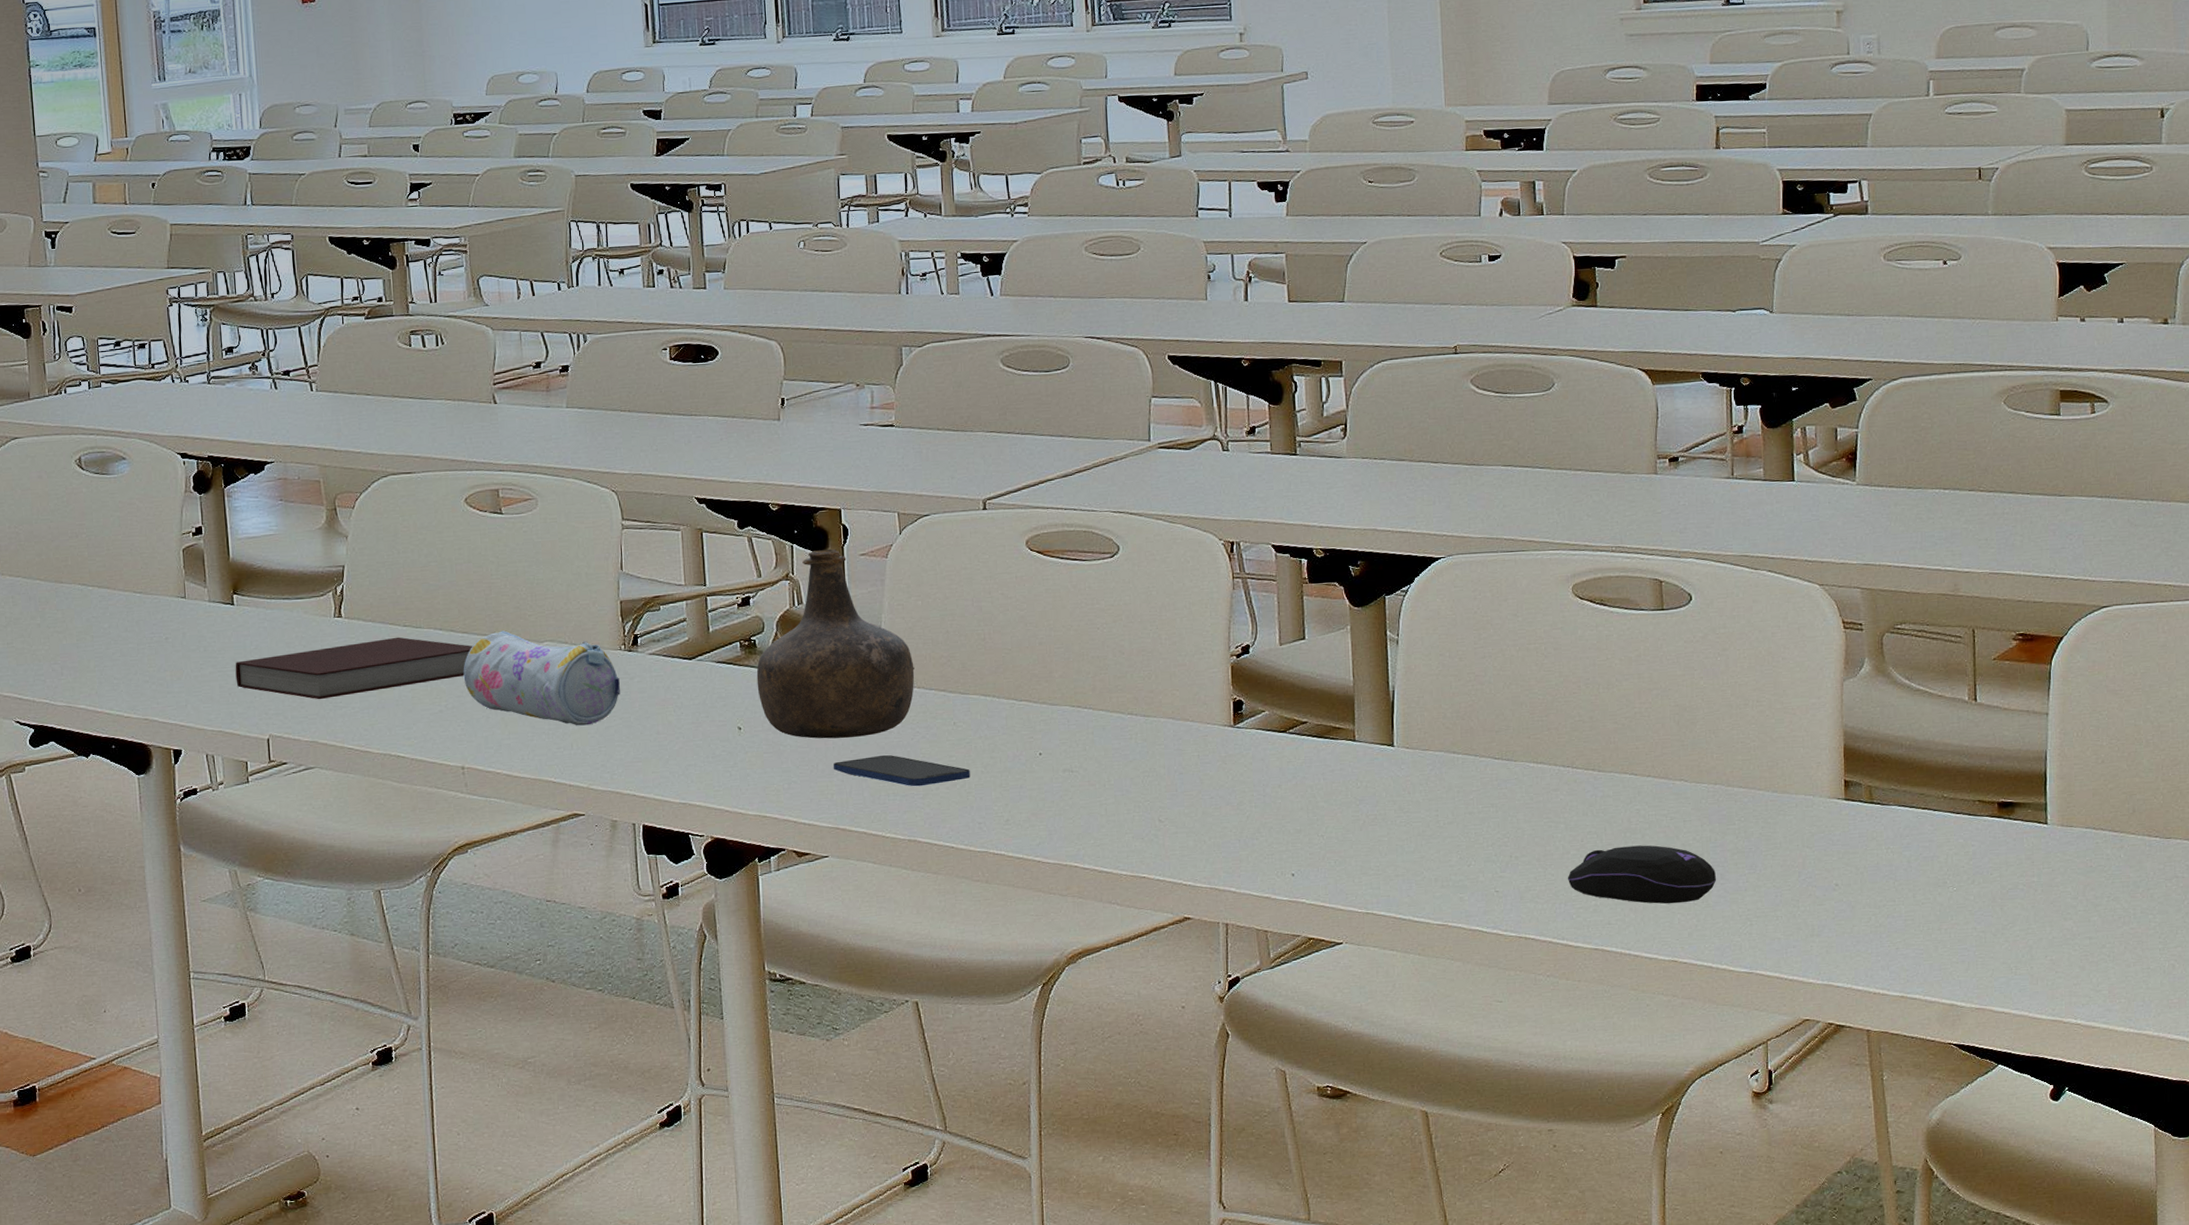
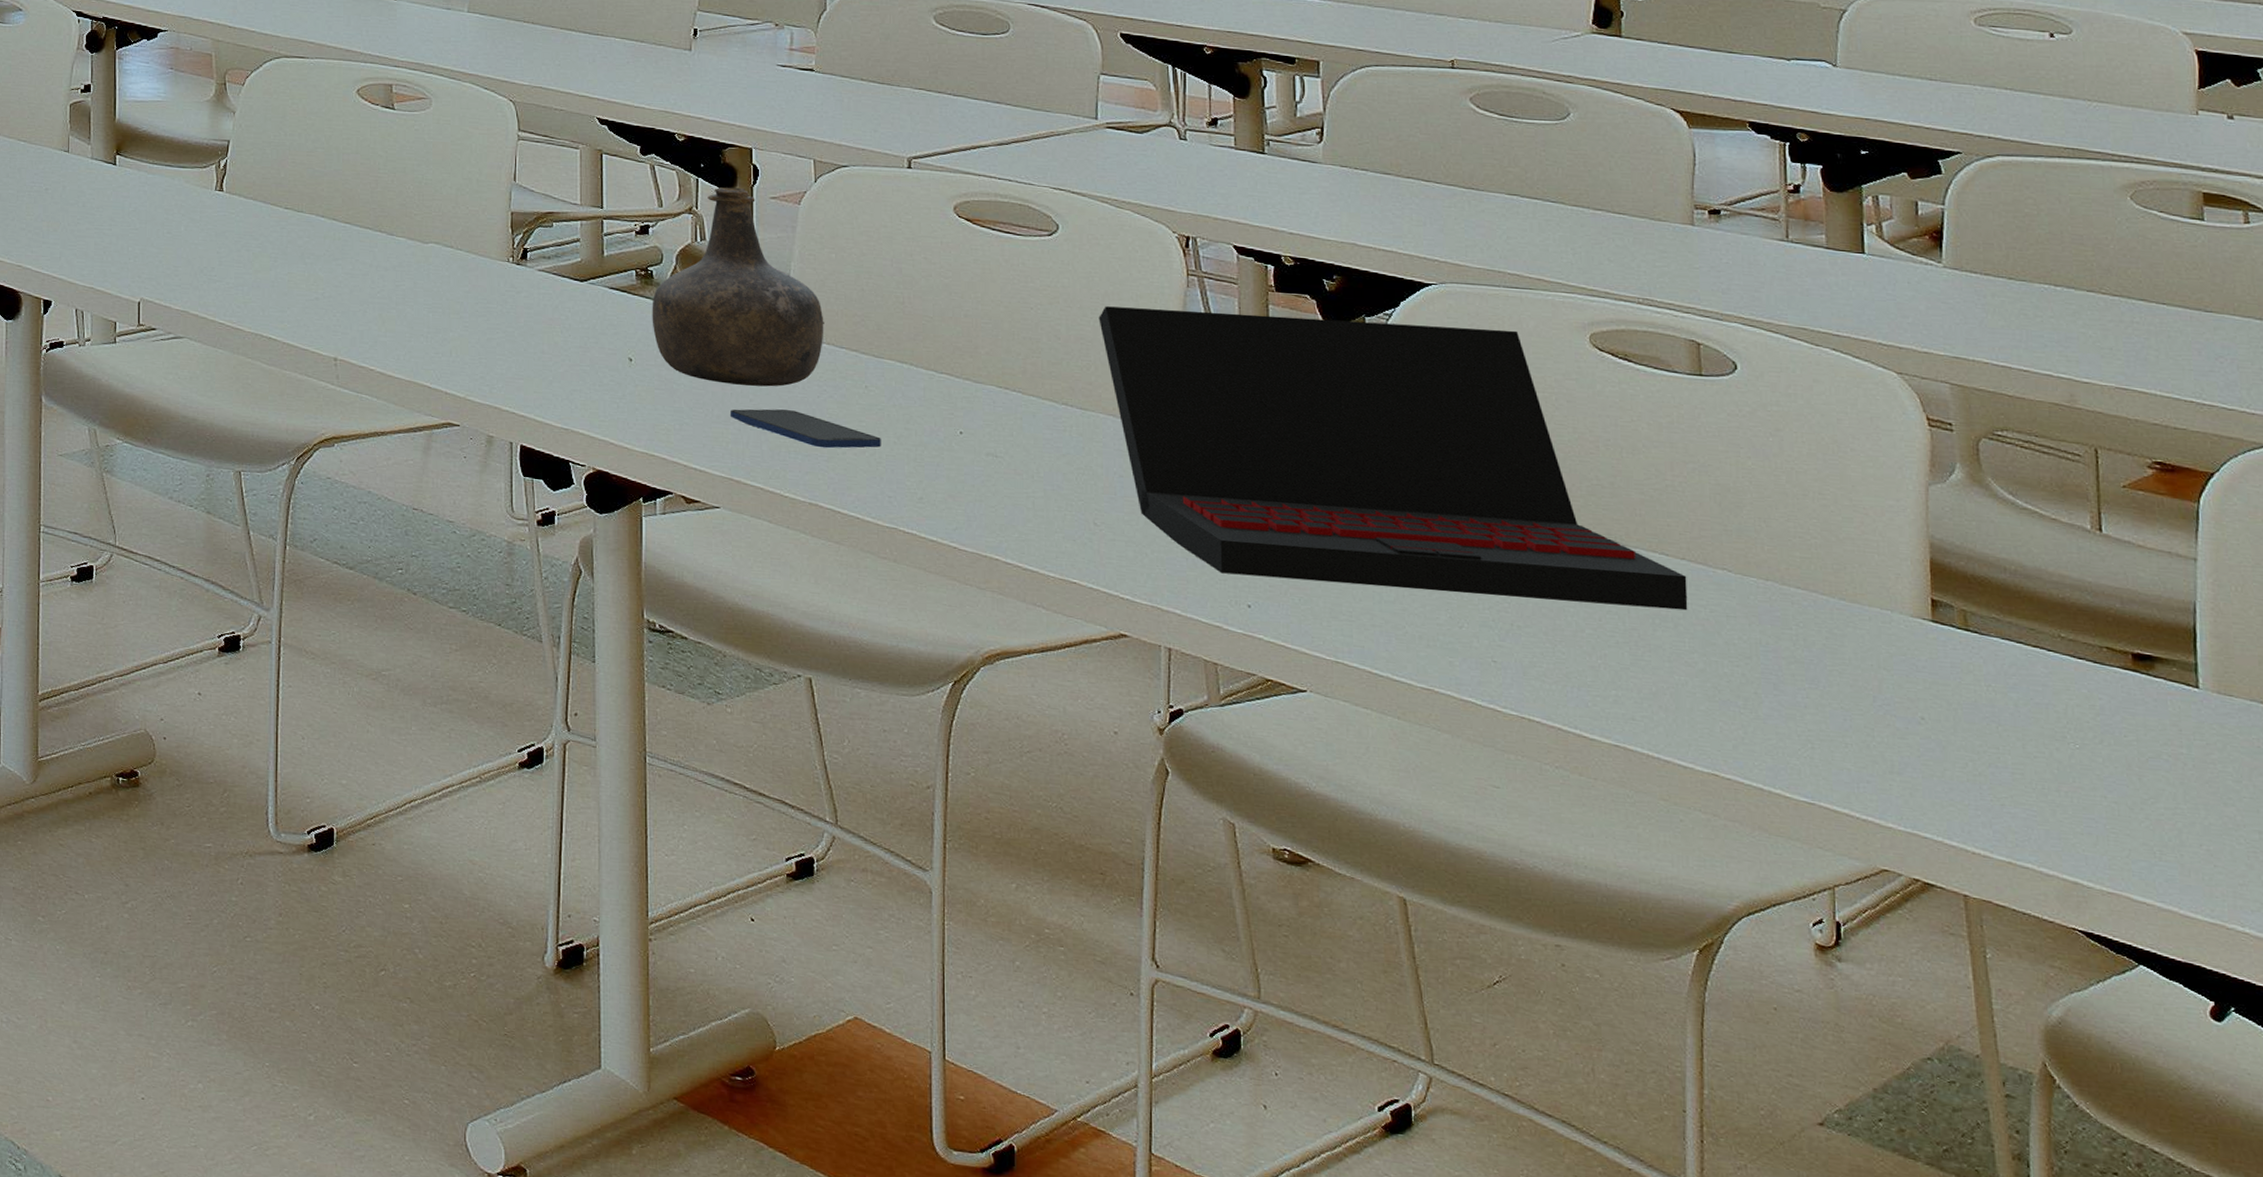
notebook: present [235,637,473,700] -> none [112,218,355,271]
pencil case: present [463,630,620,726] -> none [343,226,505,334]
laptop: none [1157,591,1653,849] -> present [1098,306,1688,611]
computer mouse: present [1567,845,1717,904] -> none [1581,632,1769,710]

